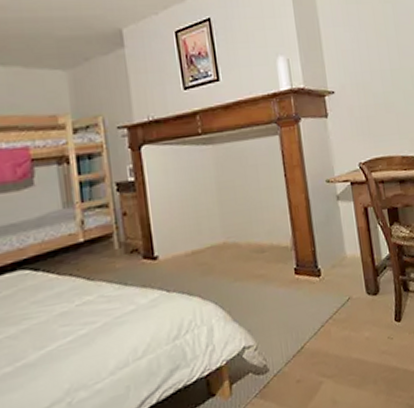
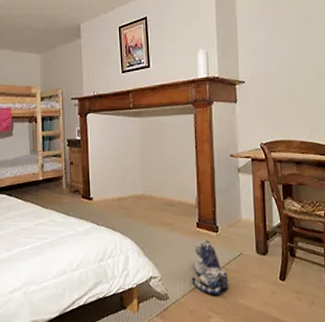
plush toy: none [294,288,339,356] -> present [191,240,229,295]

